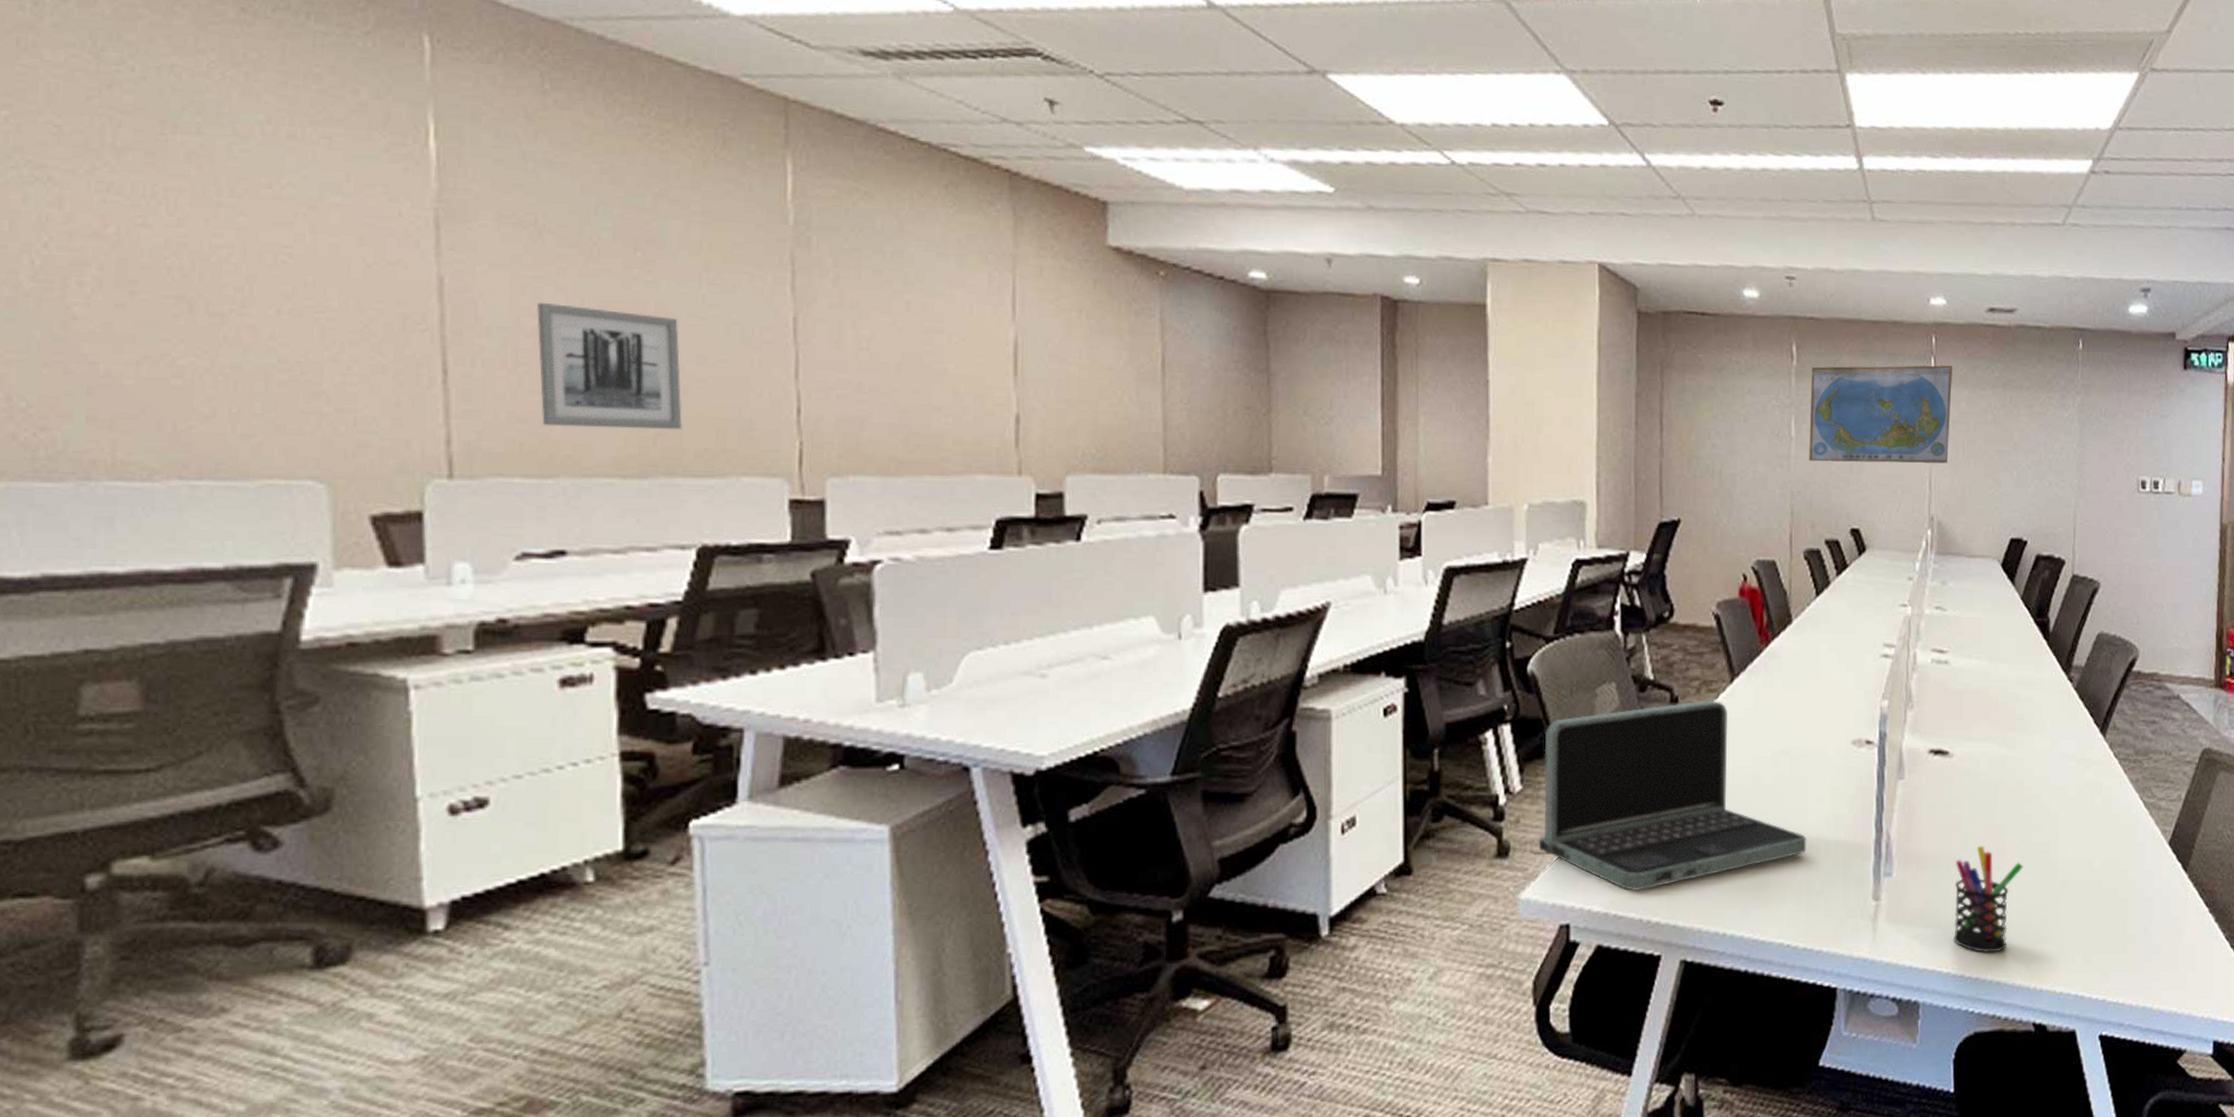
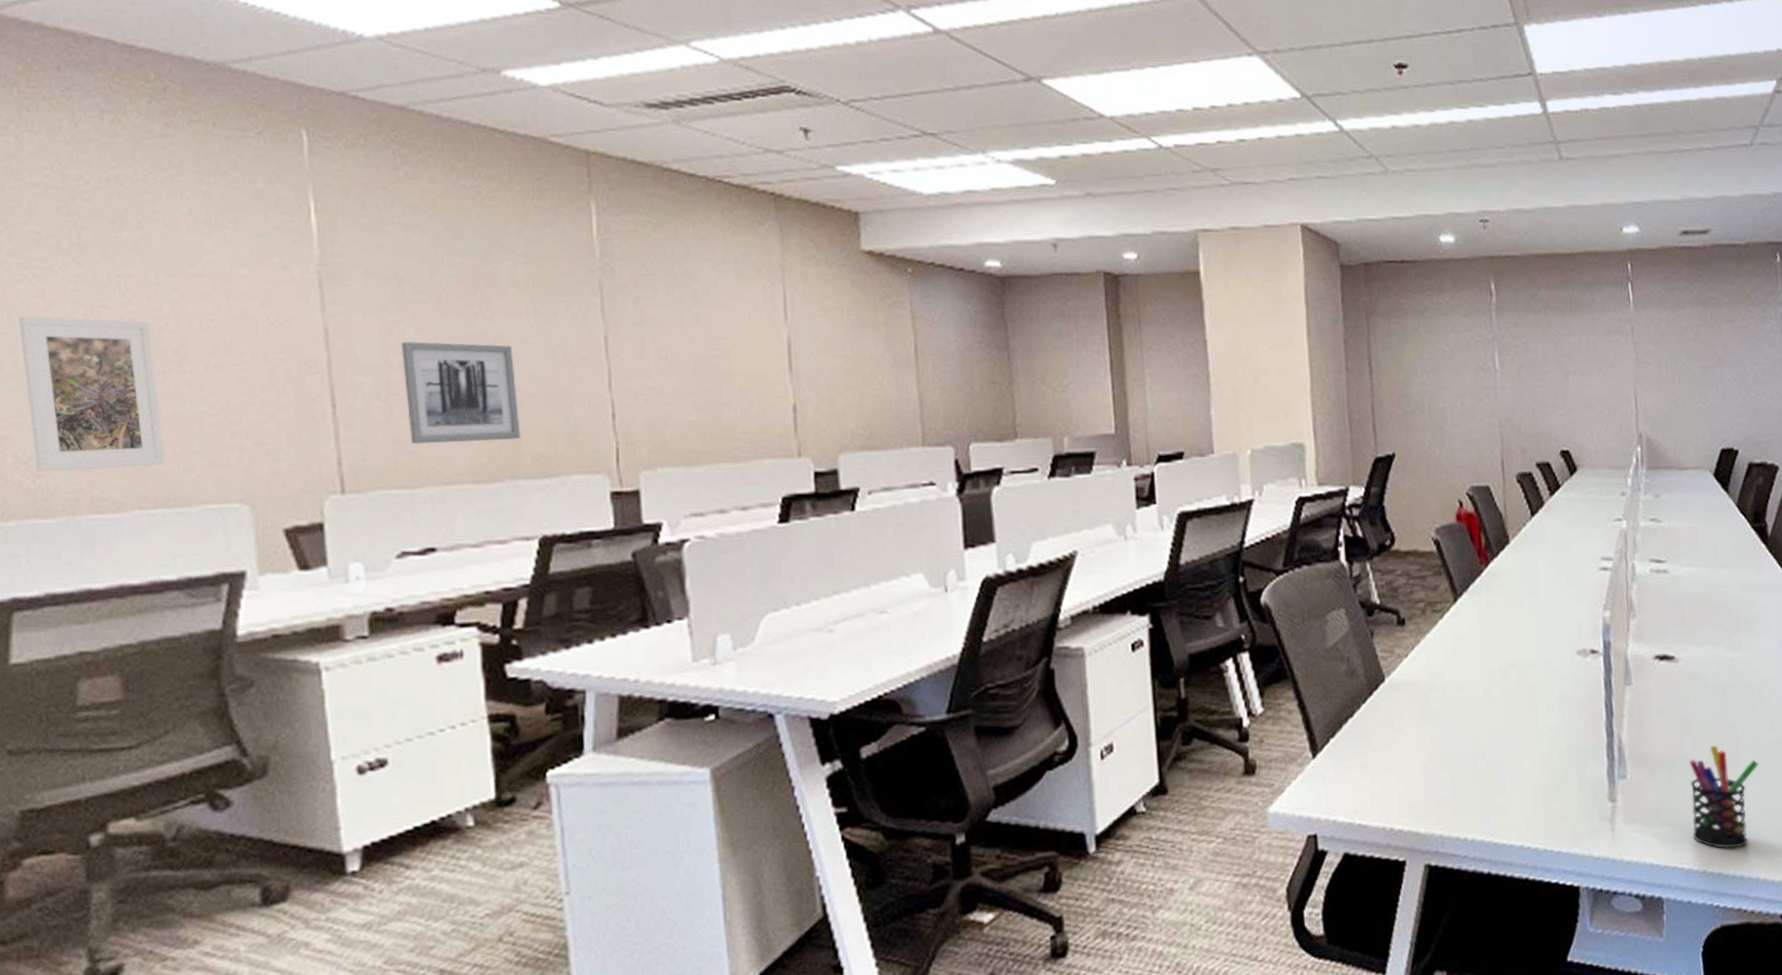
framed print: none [25,228,216,427] -> present [19,316,165,471]
laptop: present [1530,699,1807,891] -> none [1275,619,1540,801]
world map: present [1809,365,1952,464] -> none [1511,289,1652,391]

